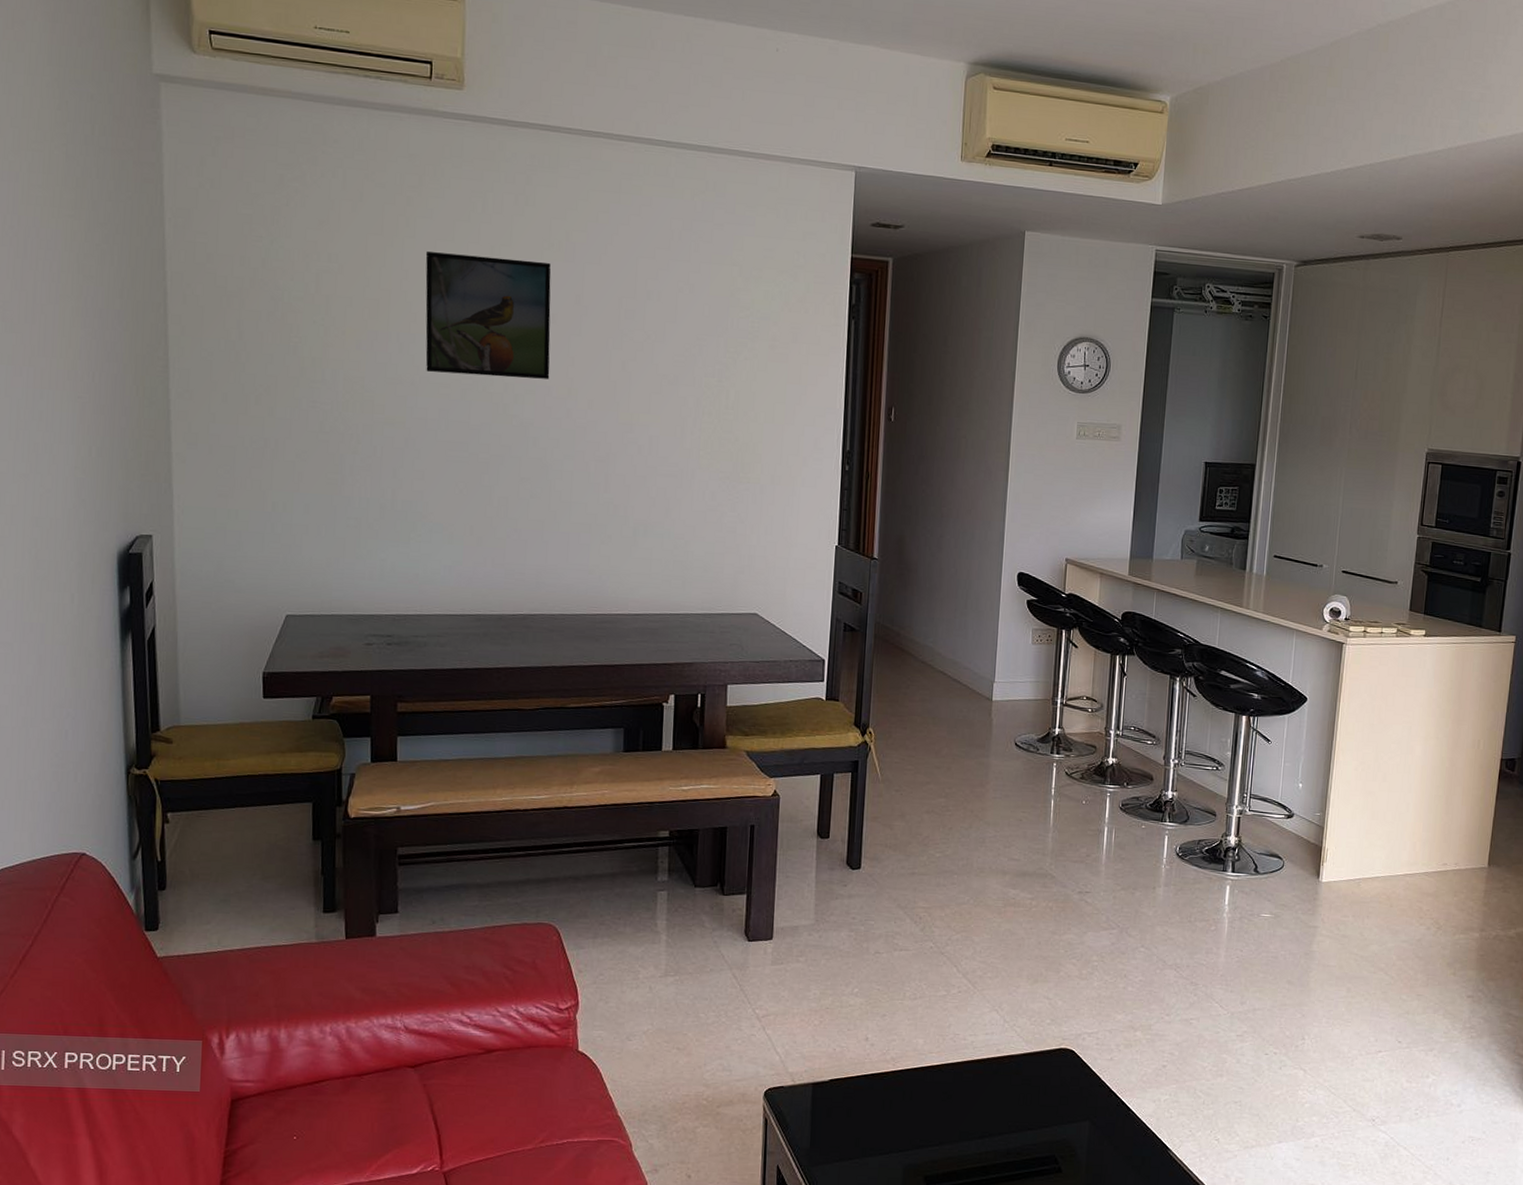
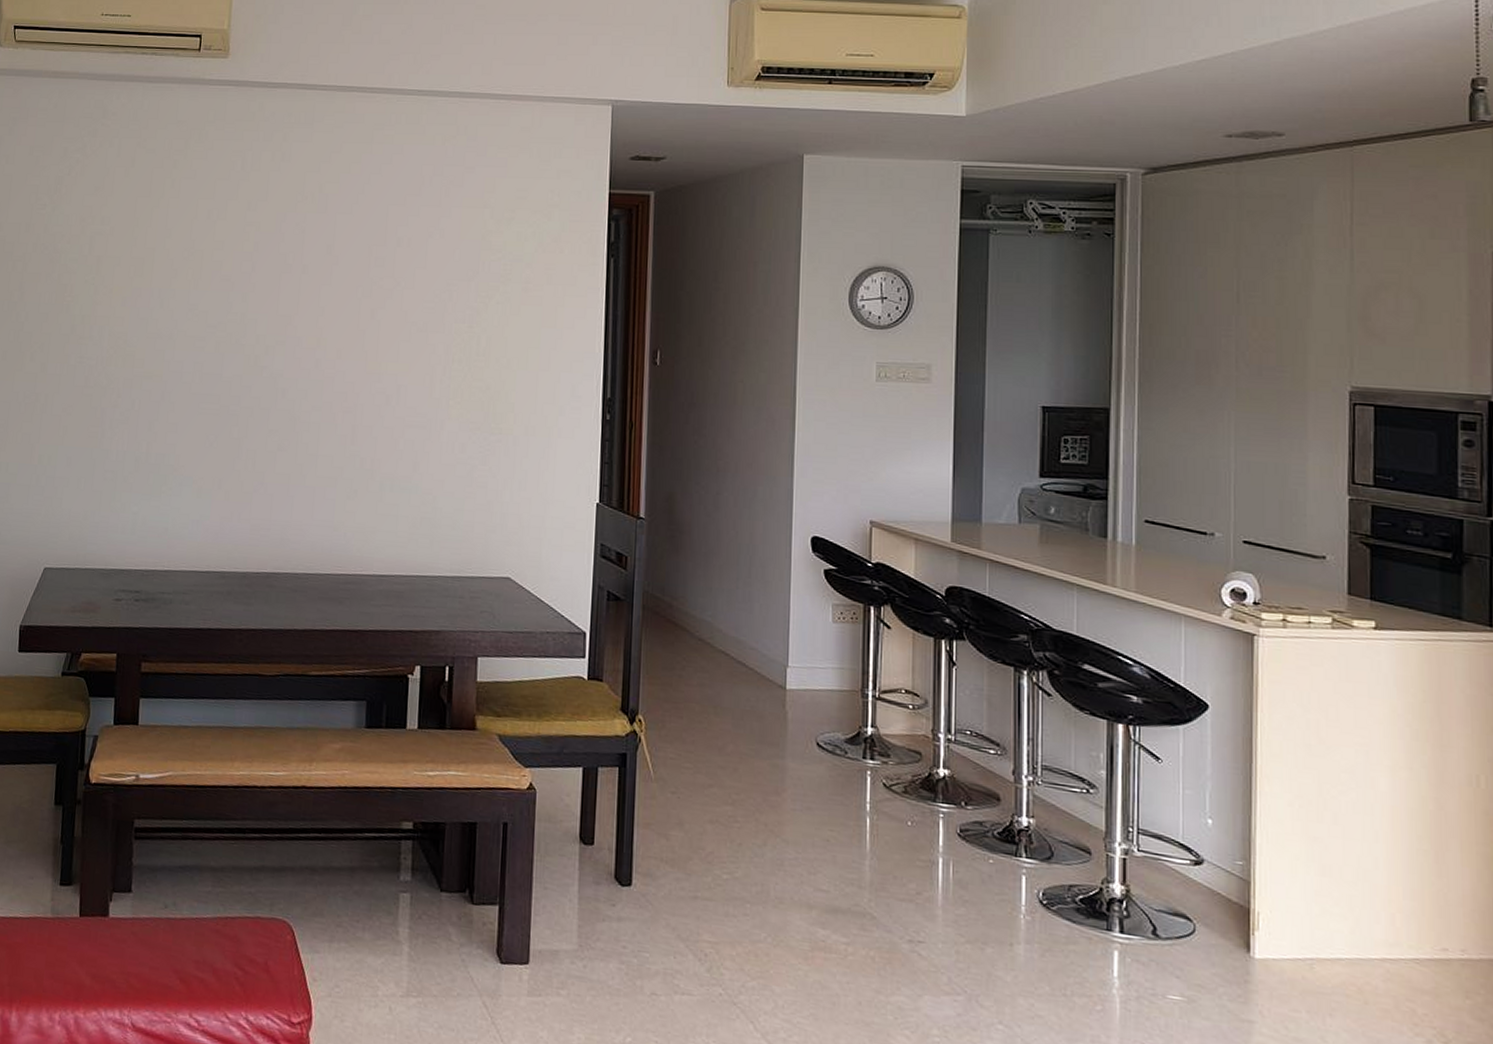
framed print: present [425,252,552,379] -> none [183,210,305,330]

